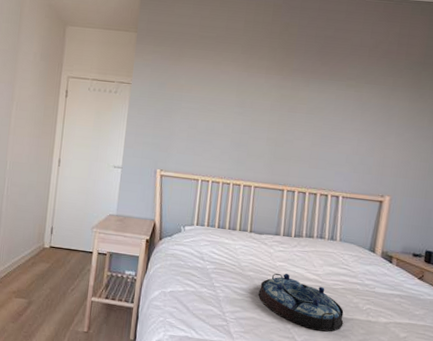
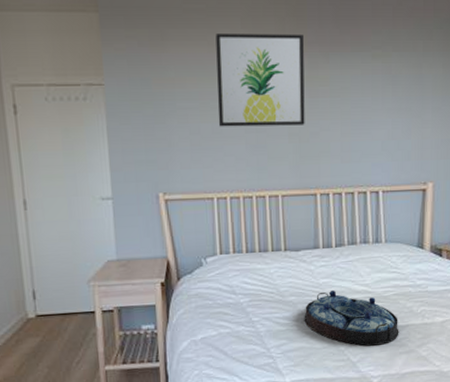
wall art: none [211,55,290,133] -> present [215,34,305,127]

